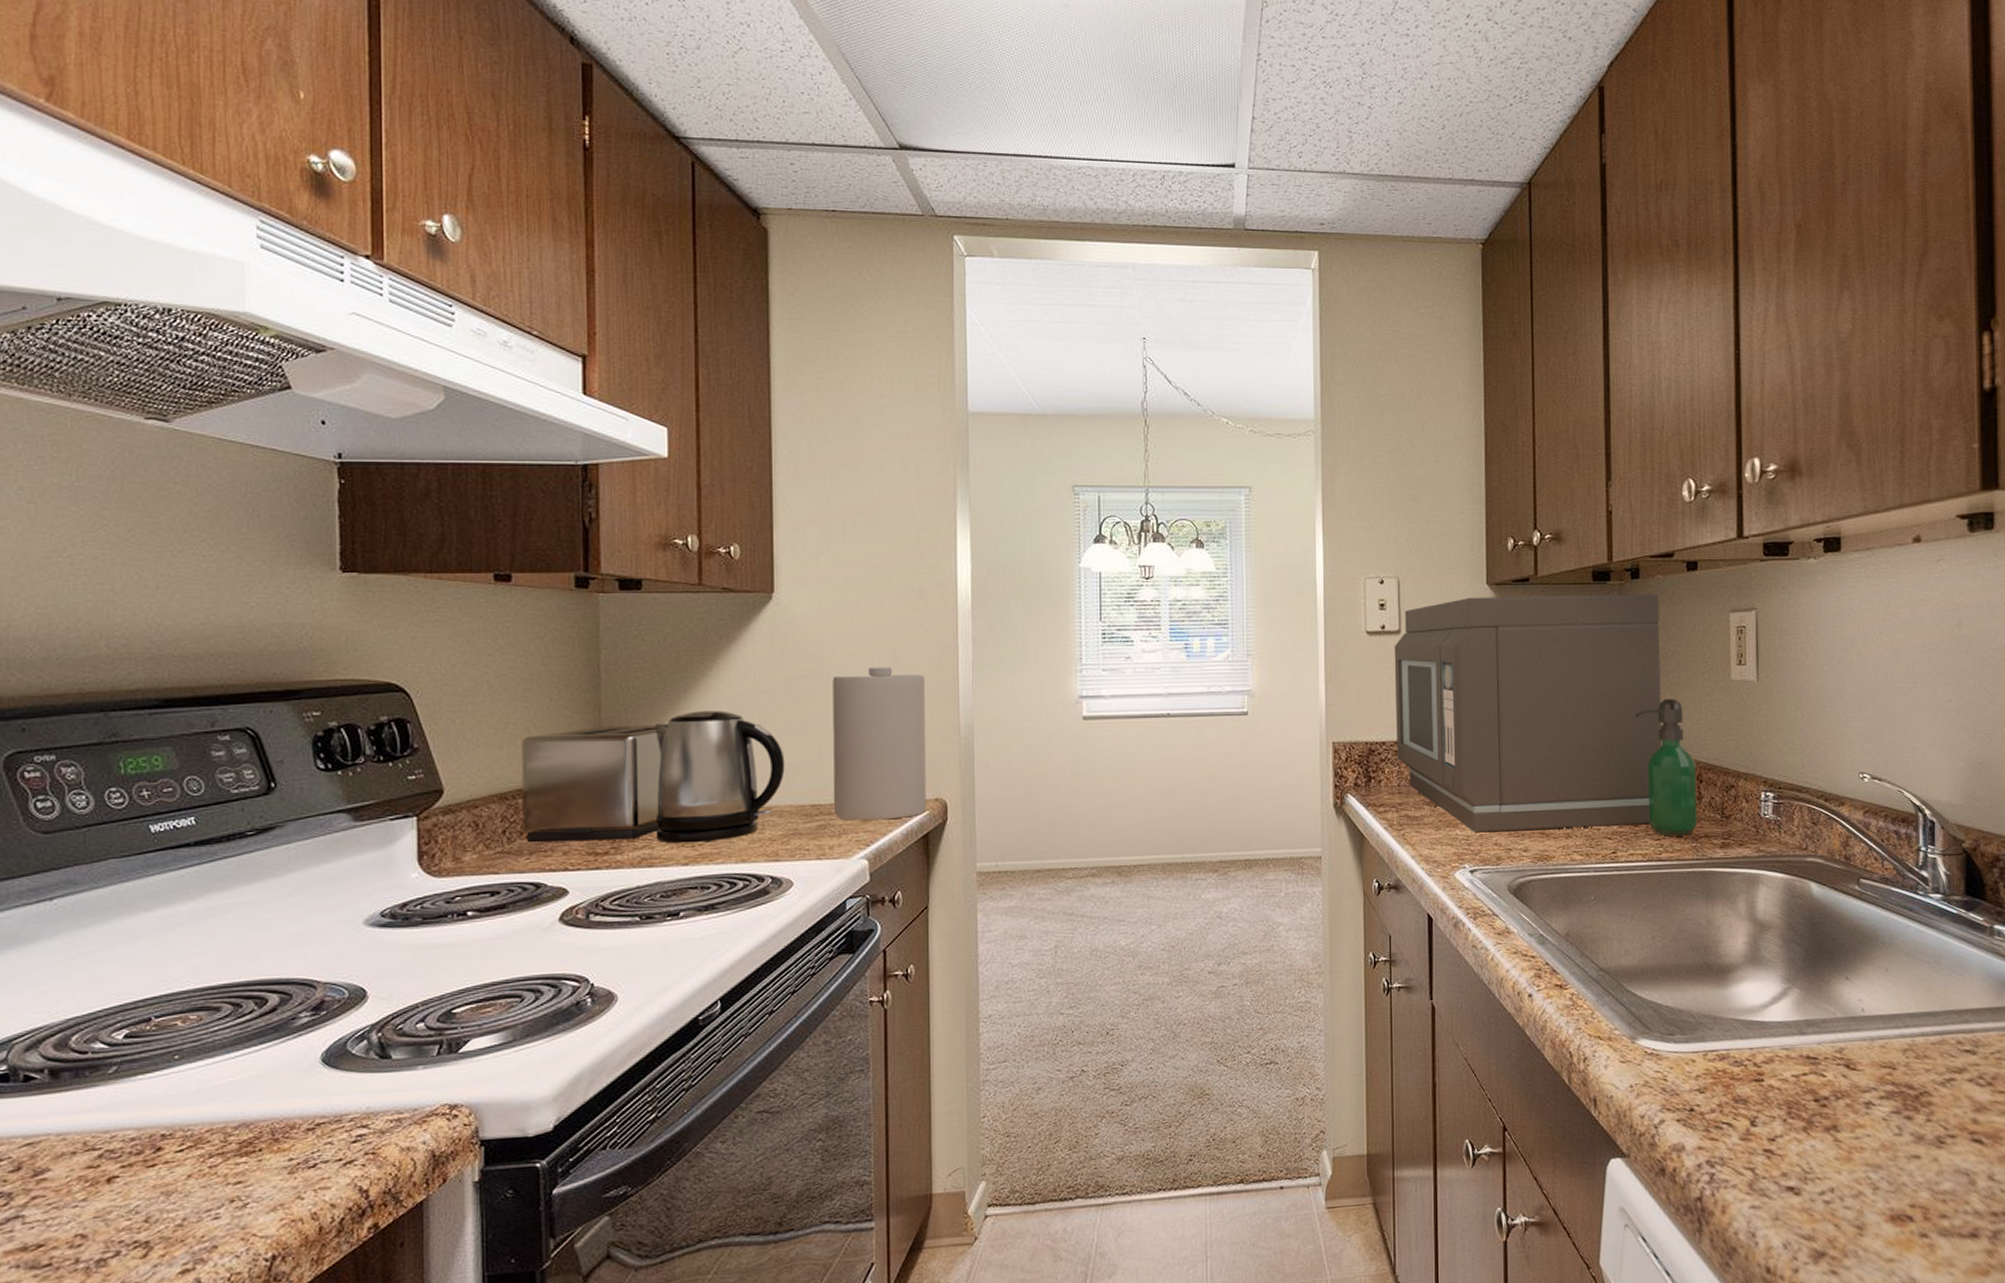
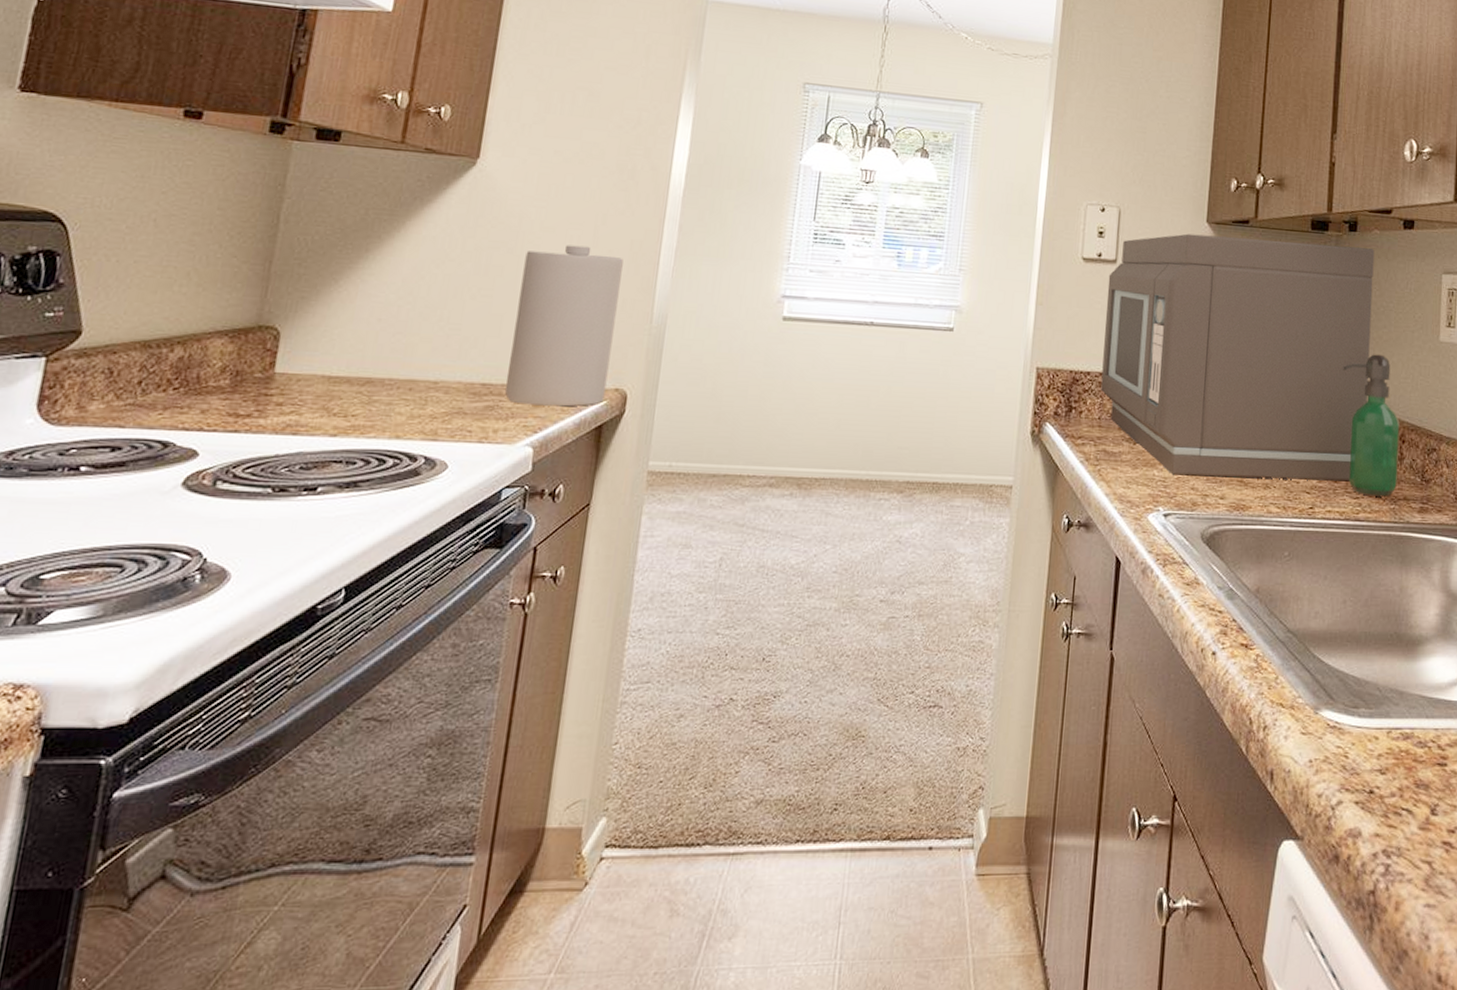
toaster: present [521,724,662,843] -> none [161,278,330,403]
kettle: present [655,710,785,844] -> none [306,272,462,414]

